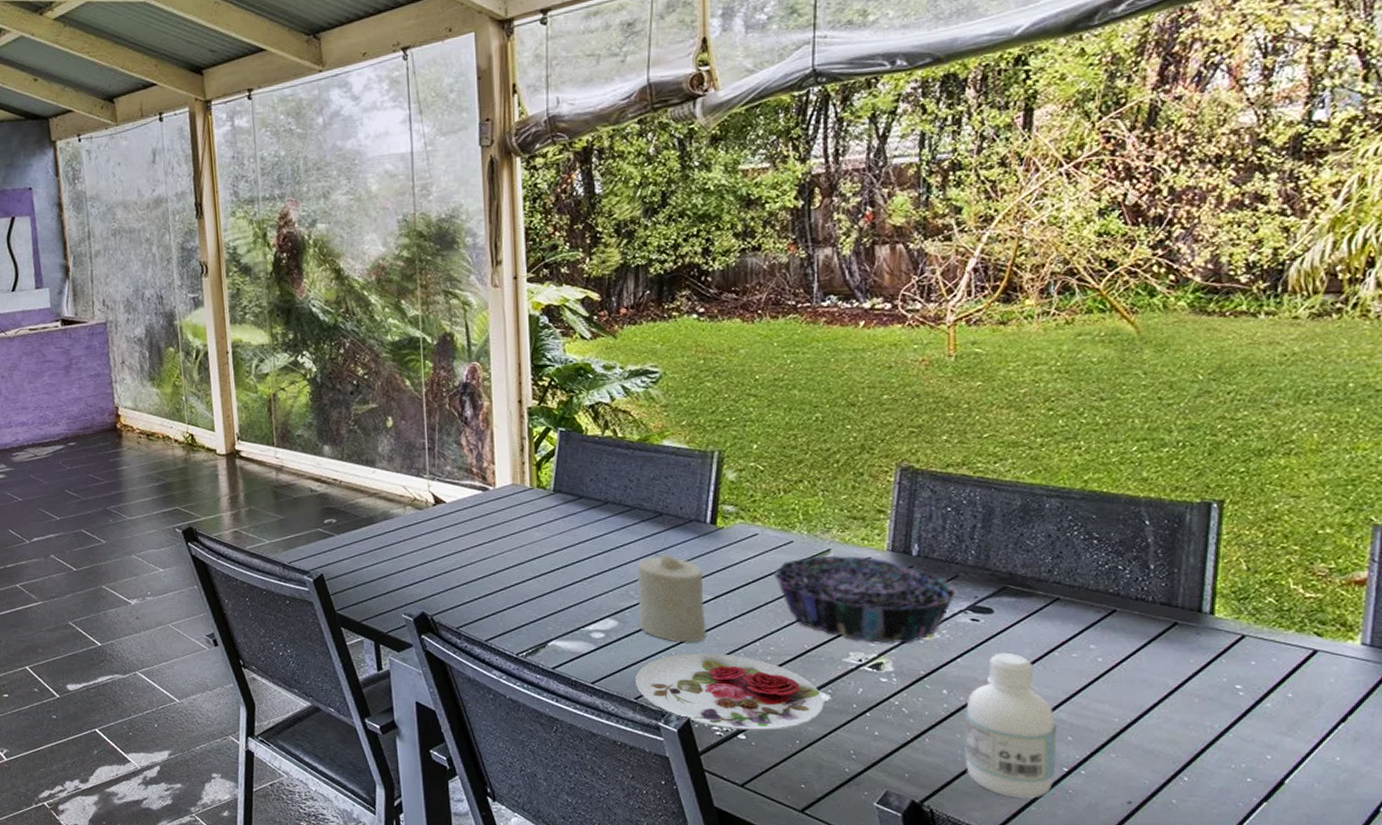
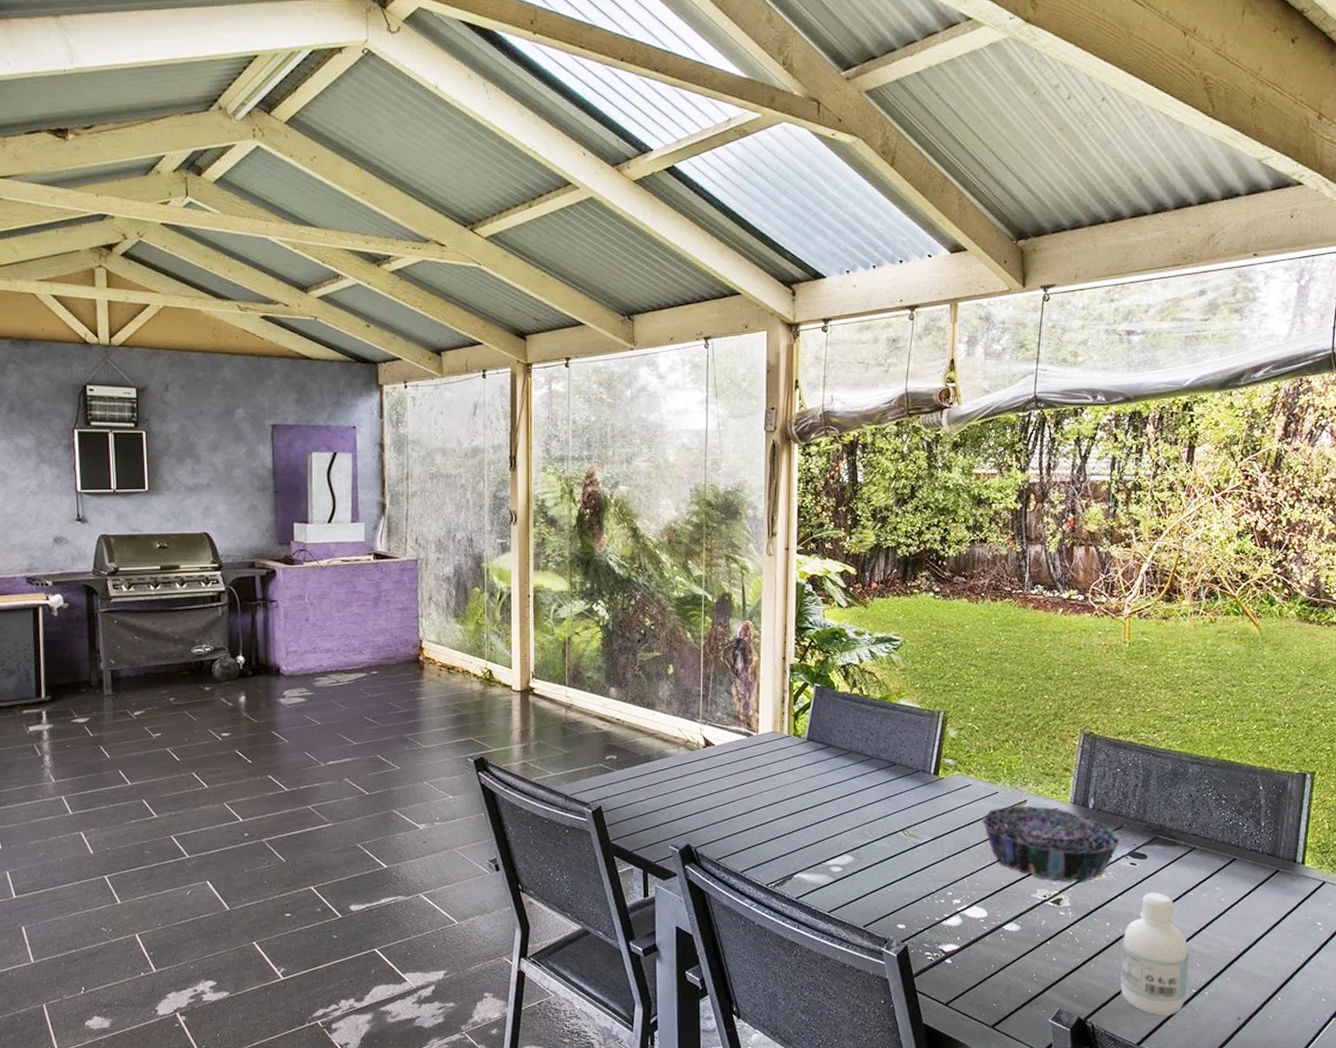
plate: present [636,653,824,731] -> none [865,887,1015,956]
candle: present [637,553,706,643] -> none [870,798,925,878]

